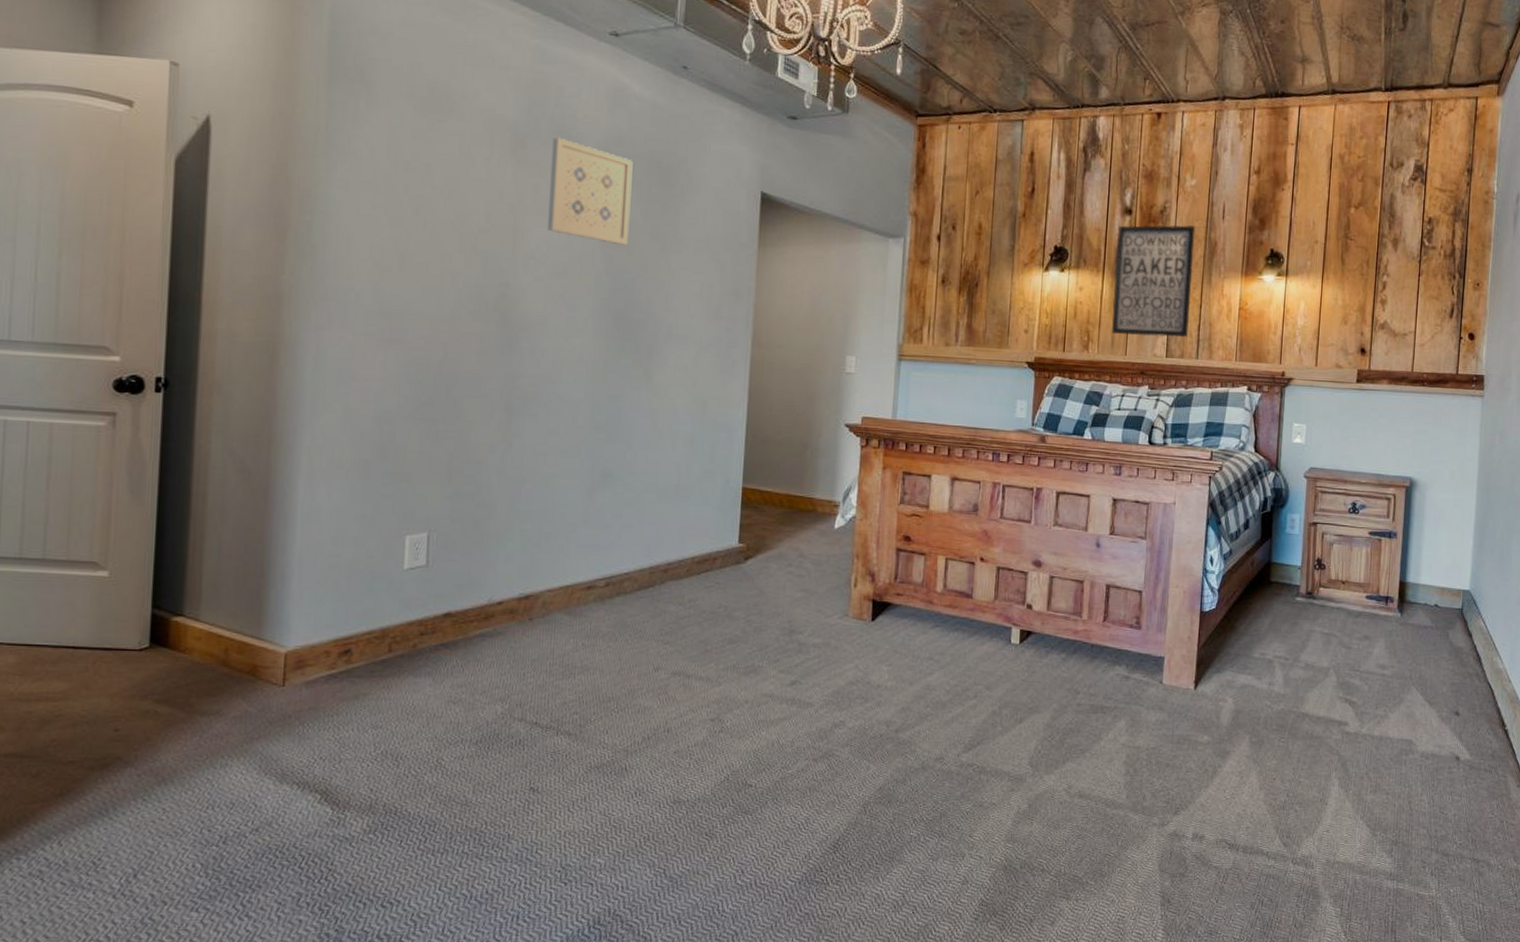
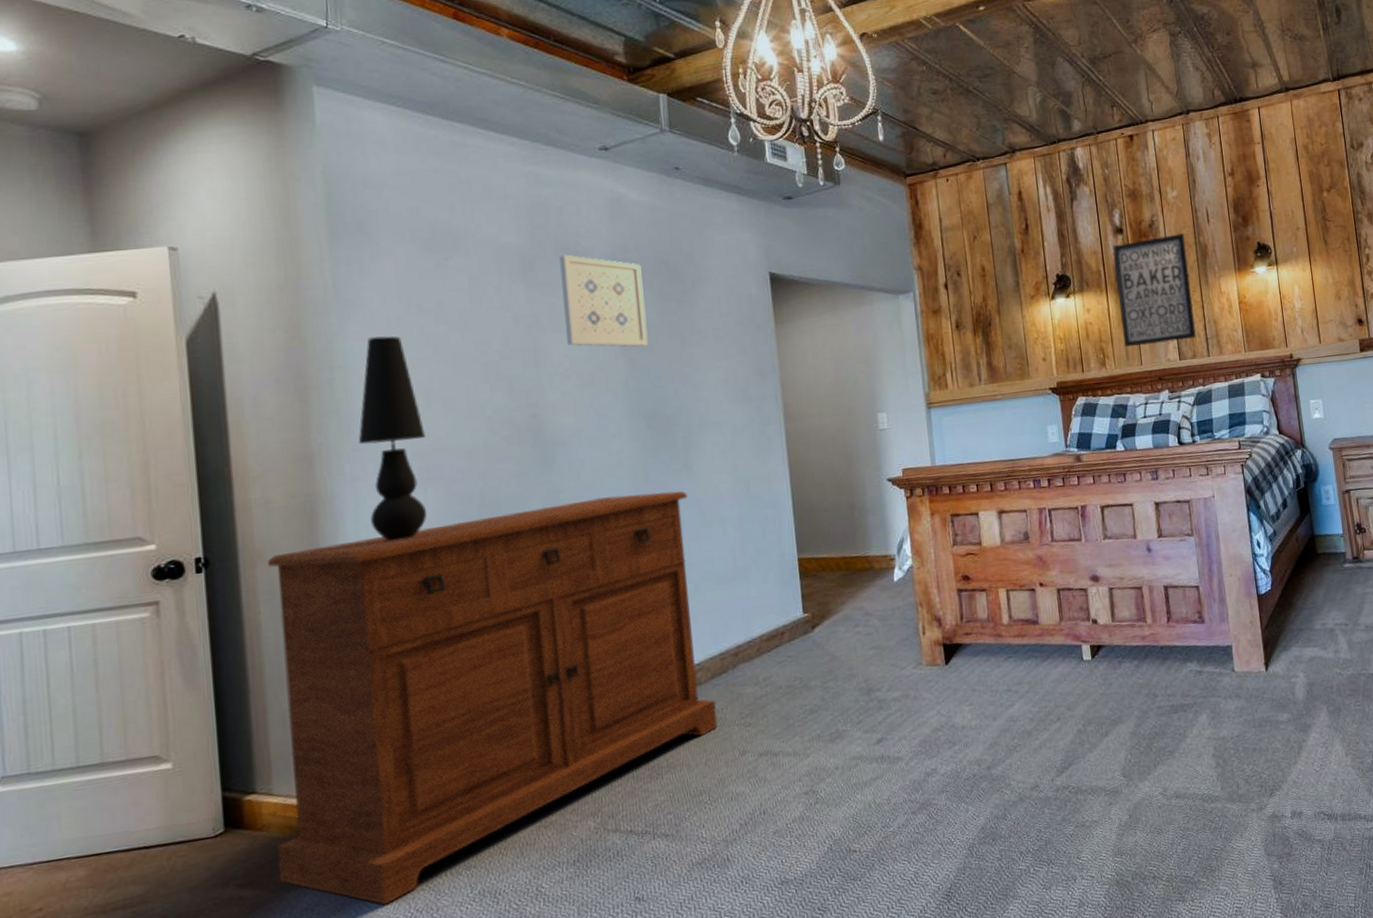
sideboard: none [195,388,643,747] -> present [268,490,718,905]
table lamp: none [328,187,394,397] -> present [358,335,428,542]

